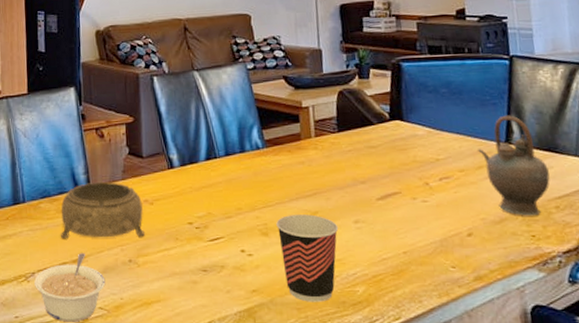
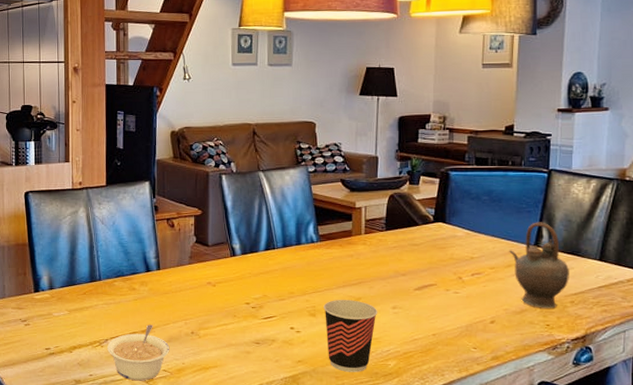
decorative bowl: present [61,182,145,239] -> none [132,266,206,313]

